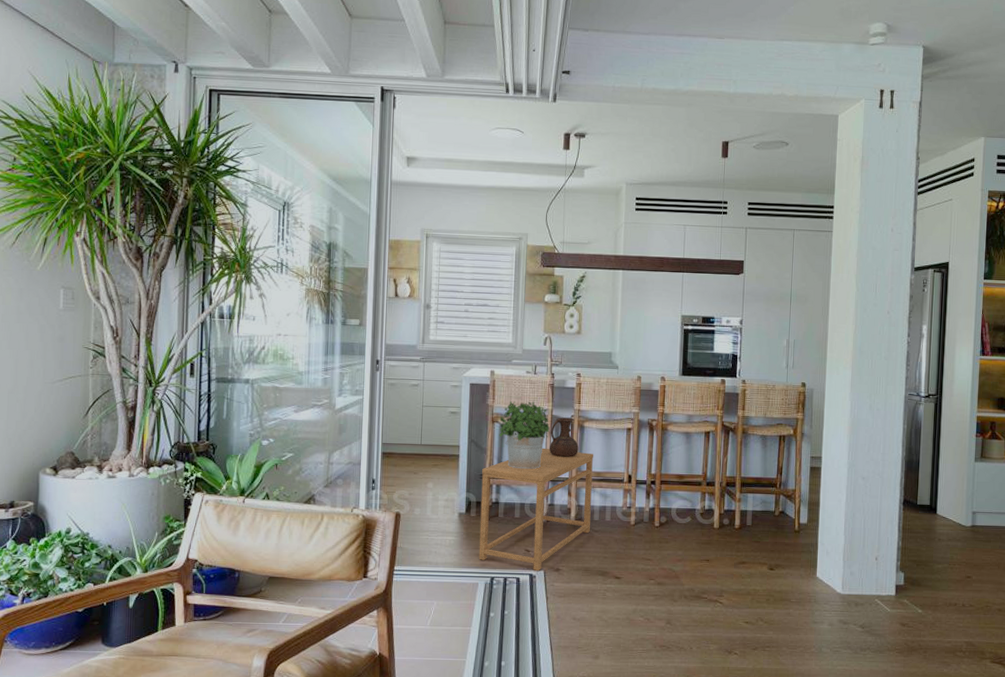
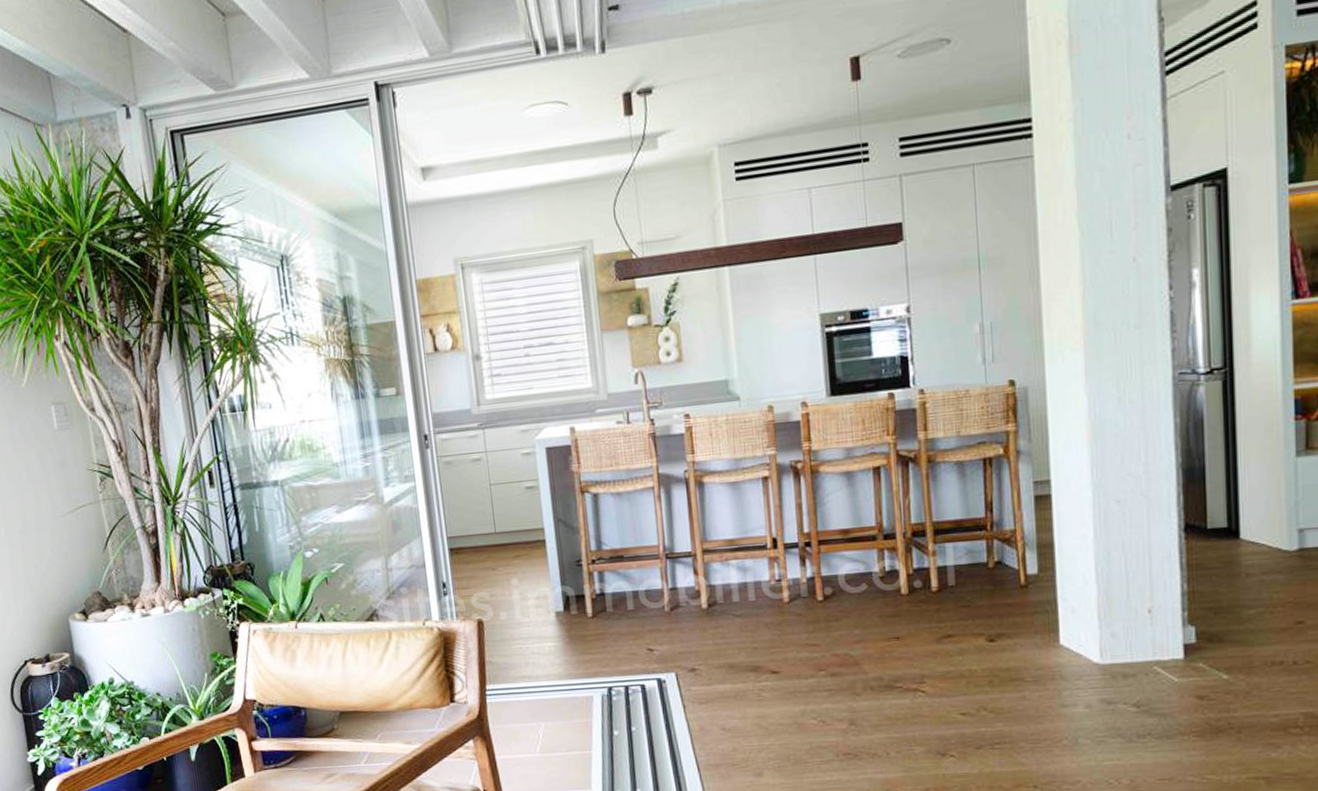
side table: present [478,448,594,571] -> none [577,516,730,674]
potted plant: present [499,400,550,470] -> none [590,459,658,549]
ceramic pitcher: present [549,417,579,457] -> none [659,473,700,526]

